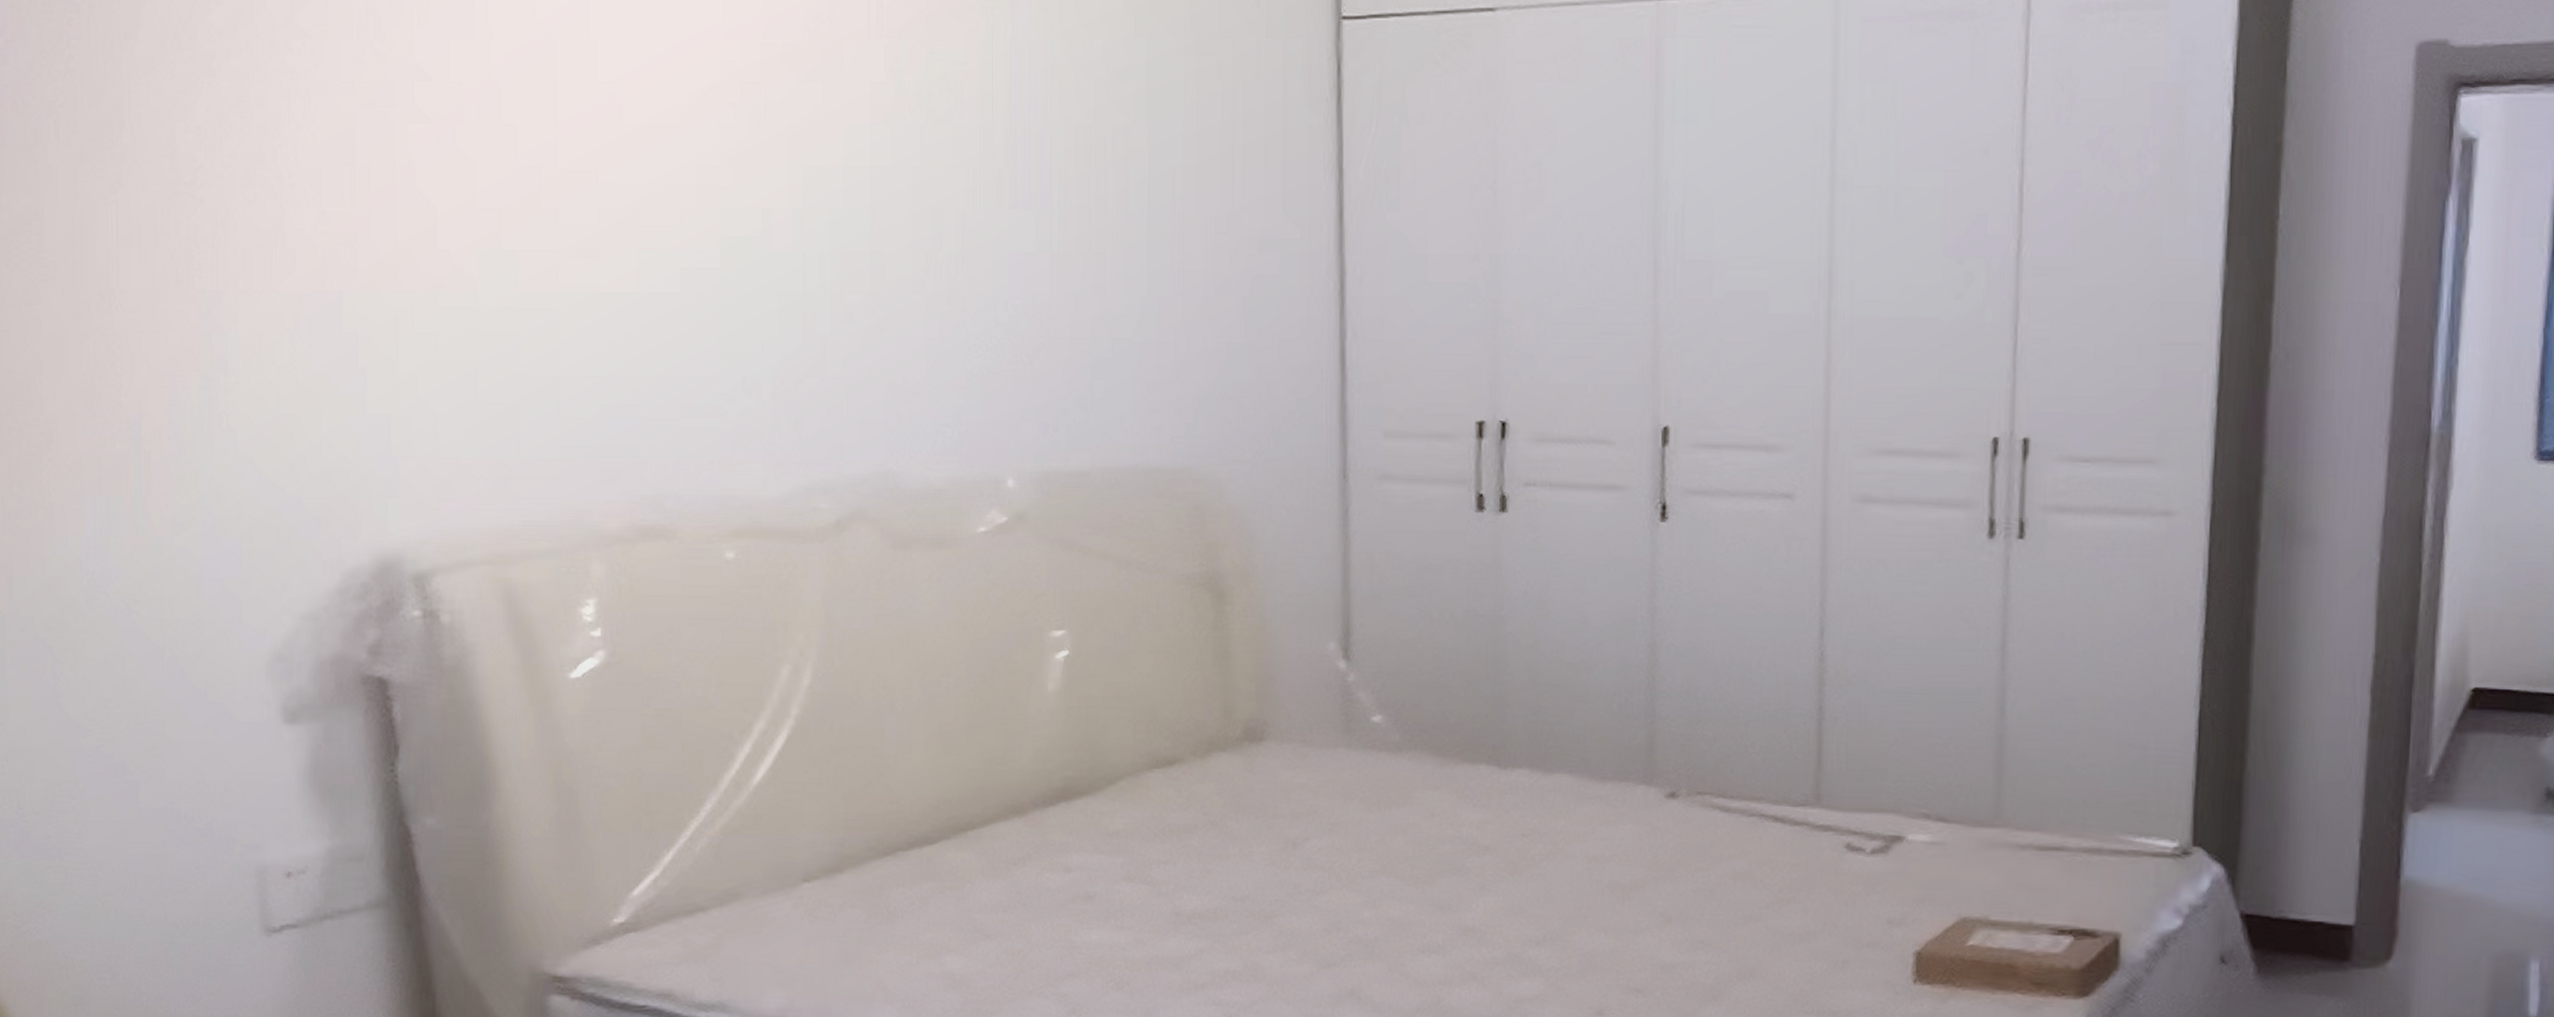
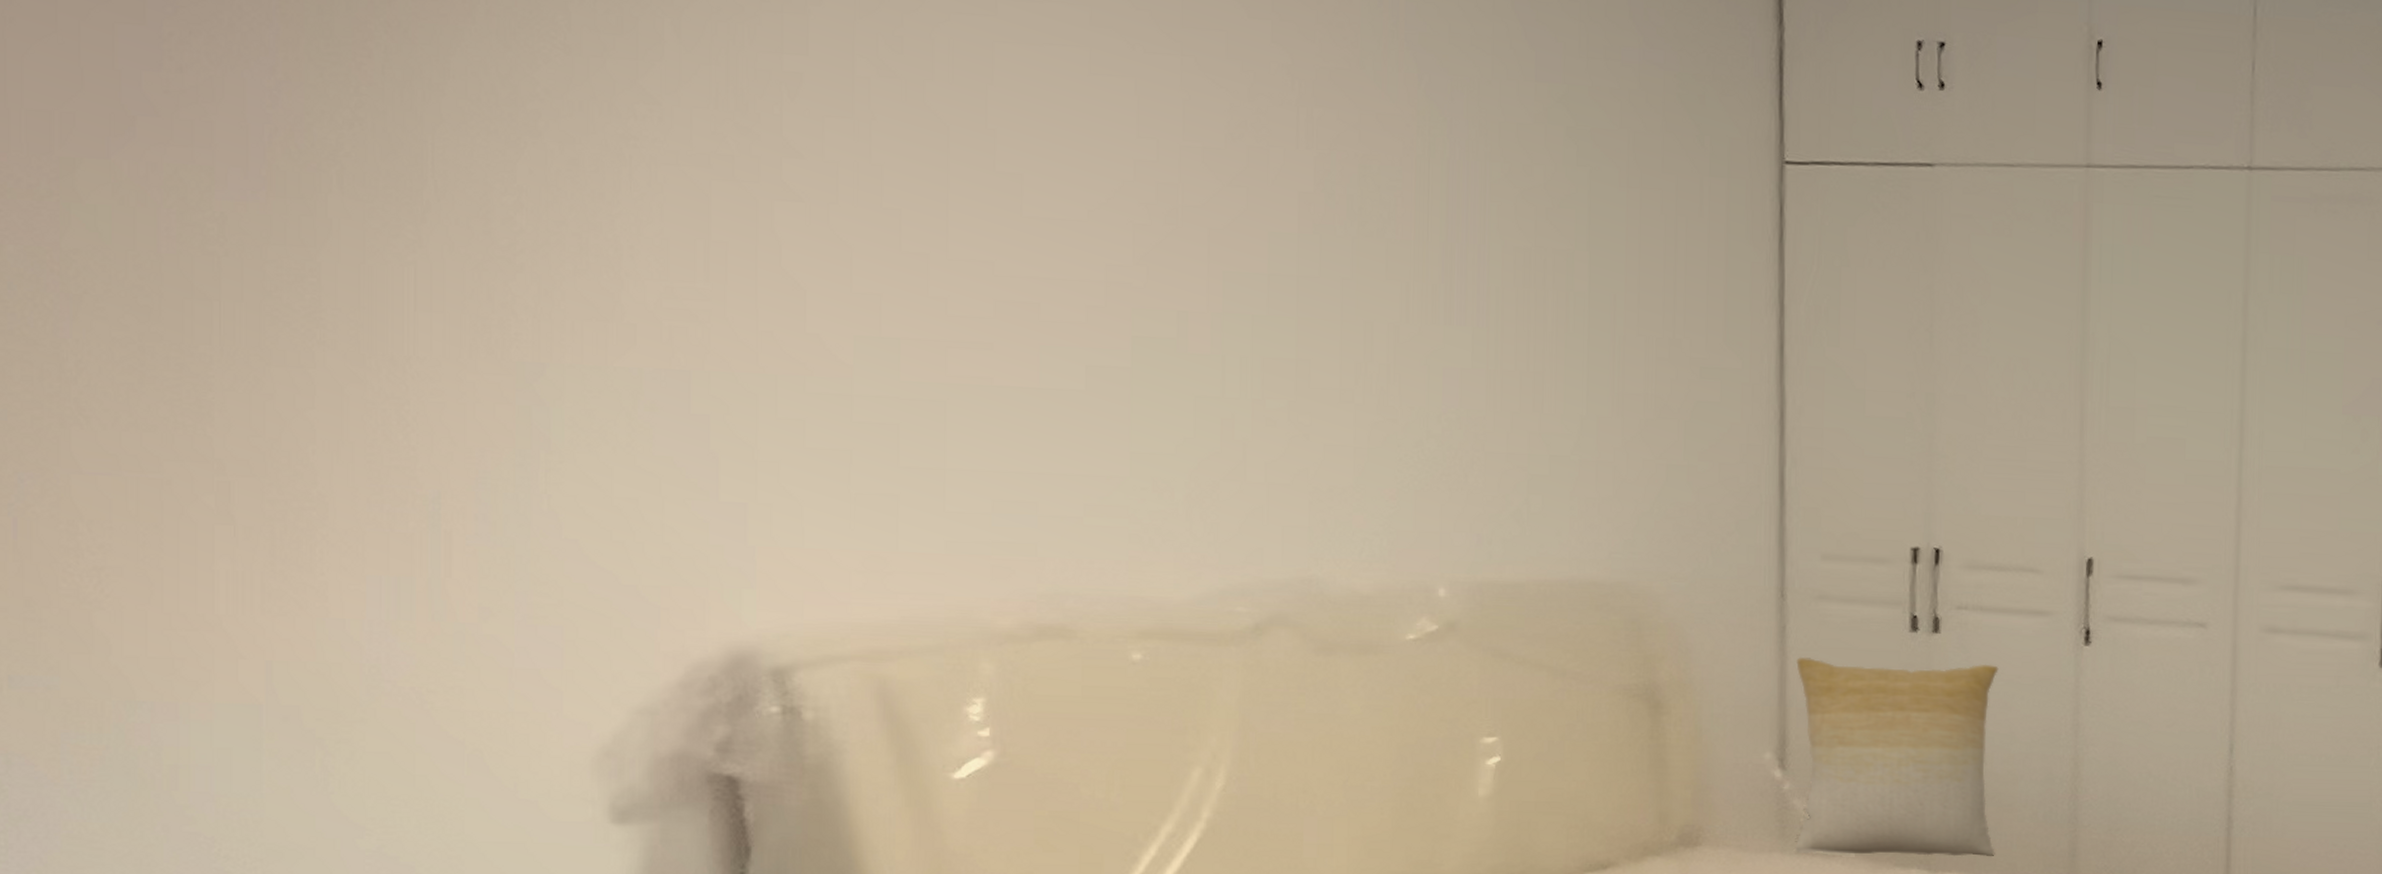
pillow: none [1360,540,1569,752] -> present [1795,656,1999,857]

